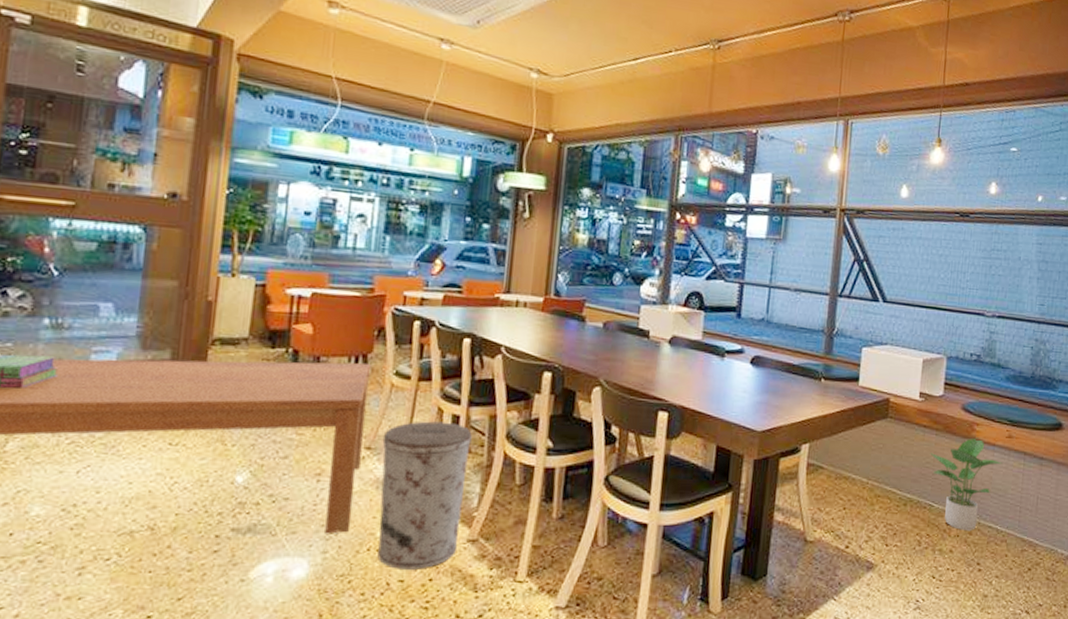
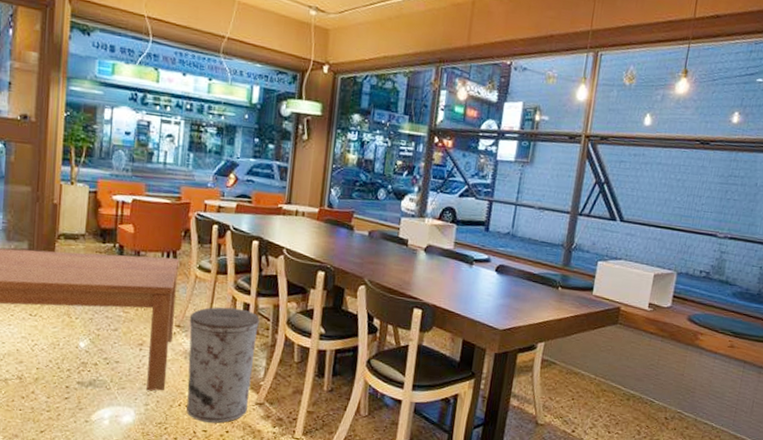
potted plant: present [930,438,1002,530] -> none [654,346,722,425]

